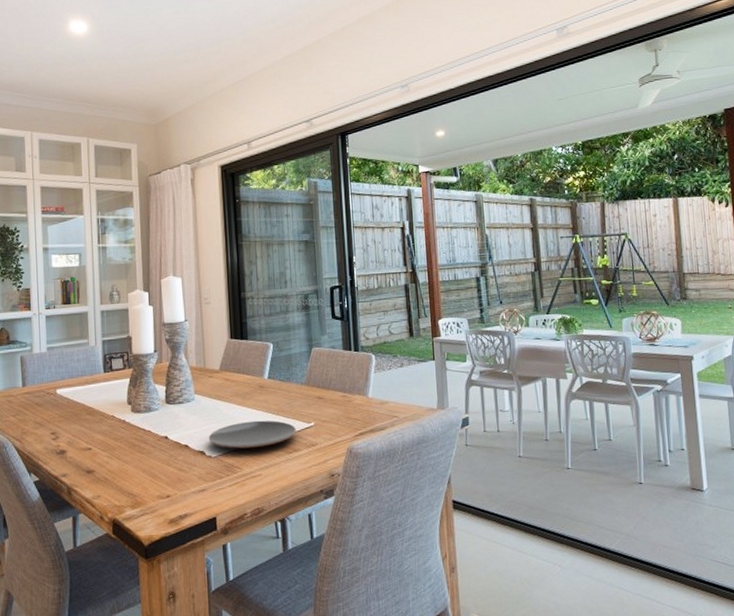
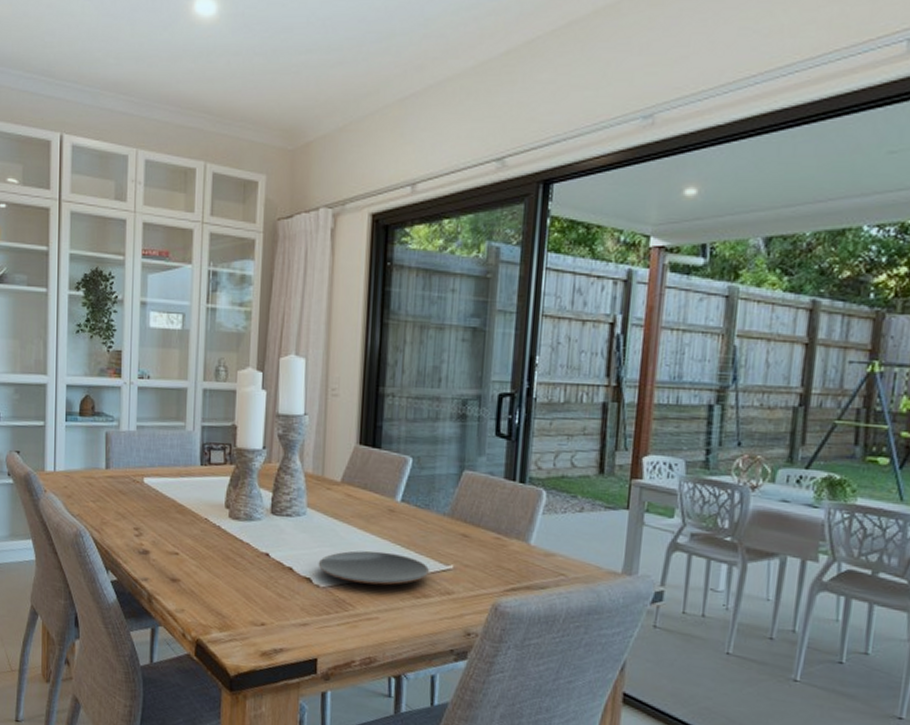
books: present [50,277,80,307] -> none [144,341,180,378]

